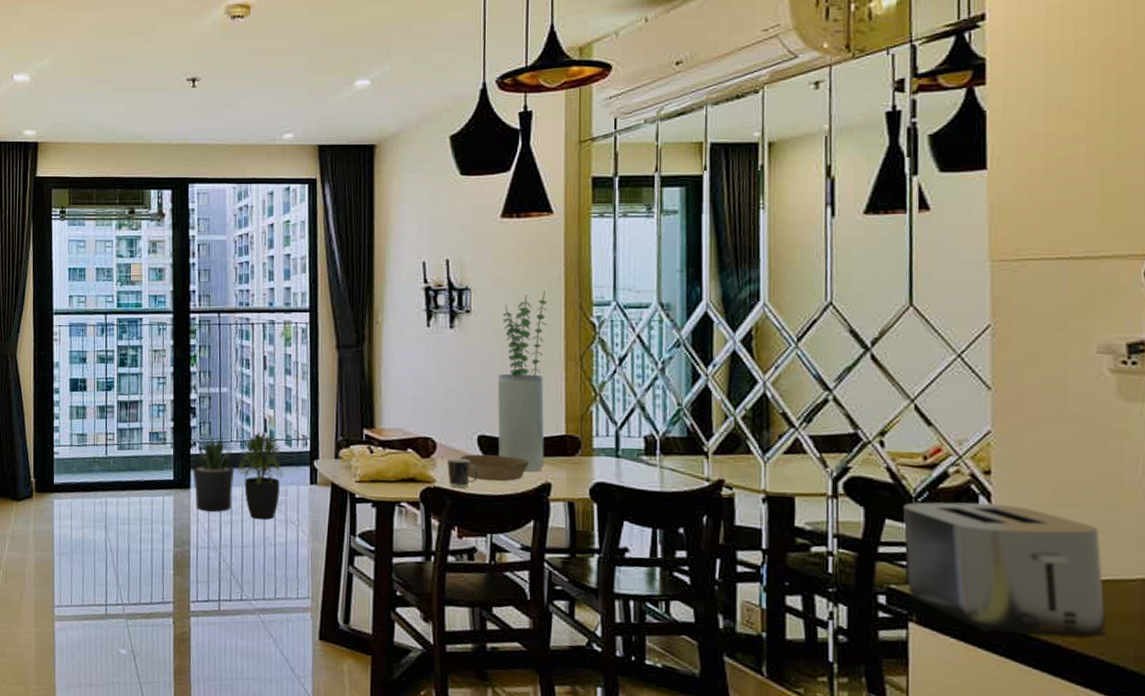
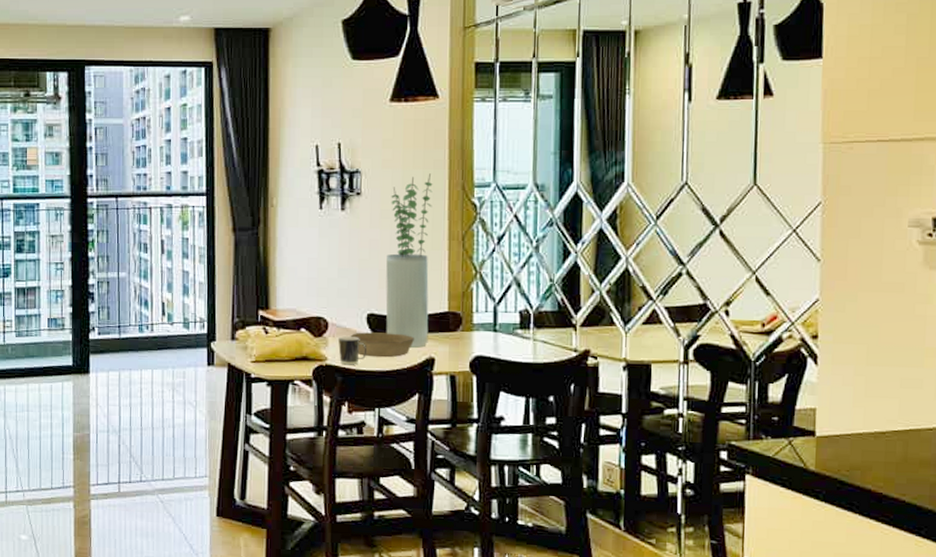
planter: present [193,431,235,512] -> none [92,316,133,396]
potted plant: present [237,432,284,520] -> none [136,316,182,402]
toaster: present [903,501,1107,637] -> none [743,364,908,482]

